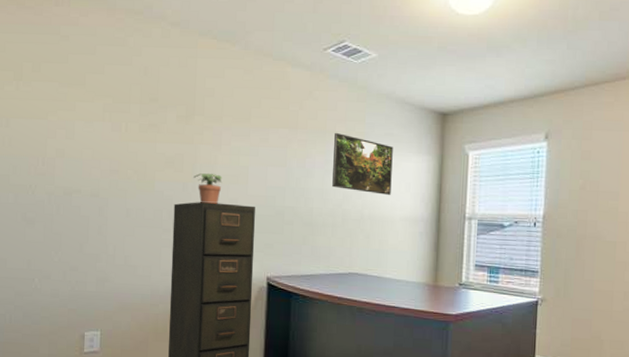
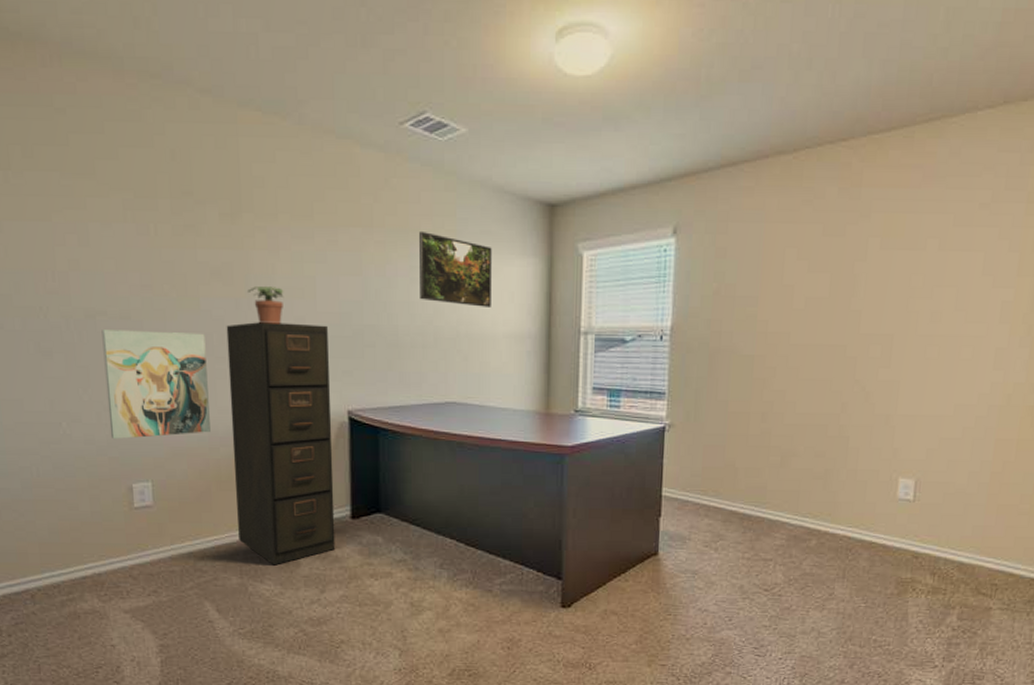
wall art: none [72,204,156,294] -> present [101,330,211,439]

